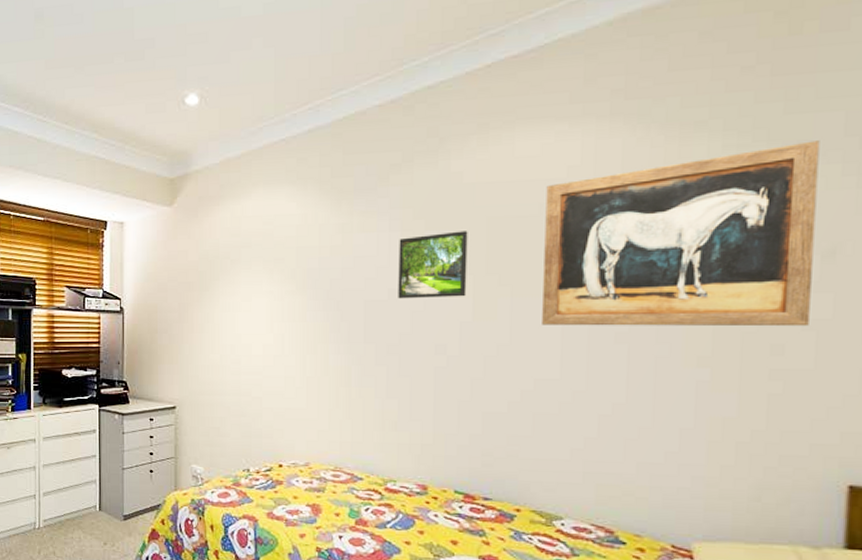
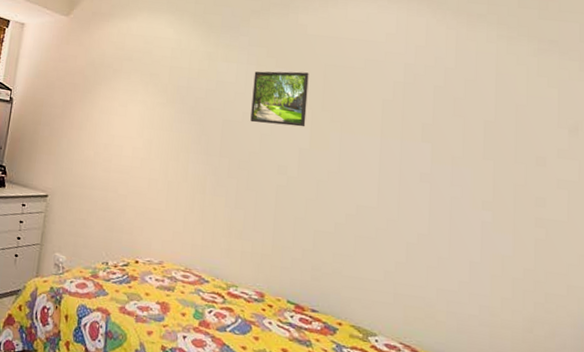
wall art: present [542,140,820,327] -> none [364,41,564,186]

